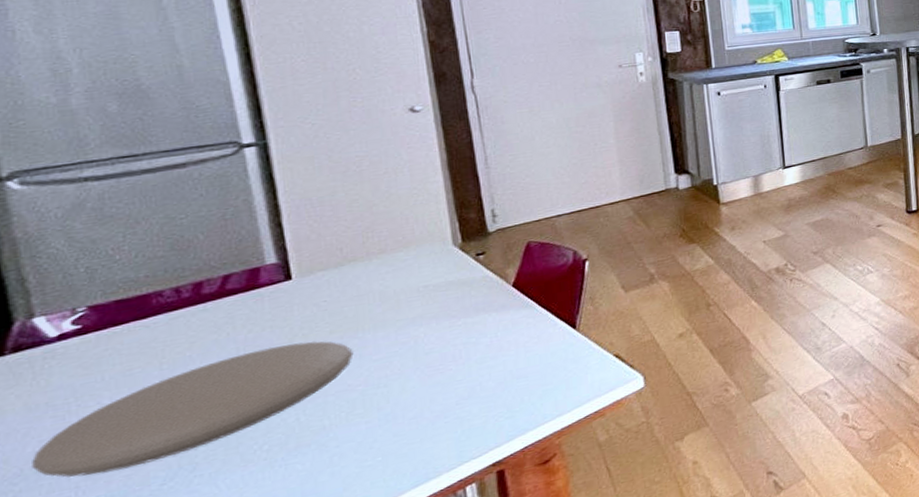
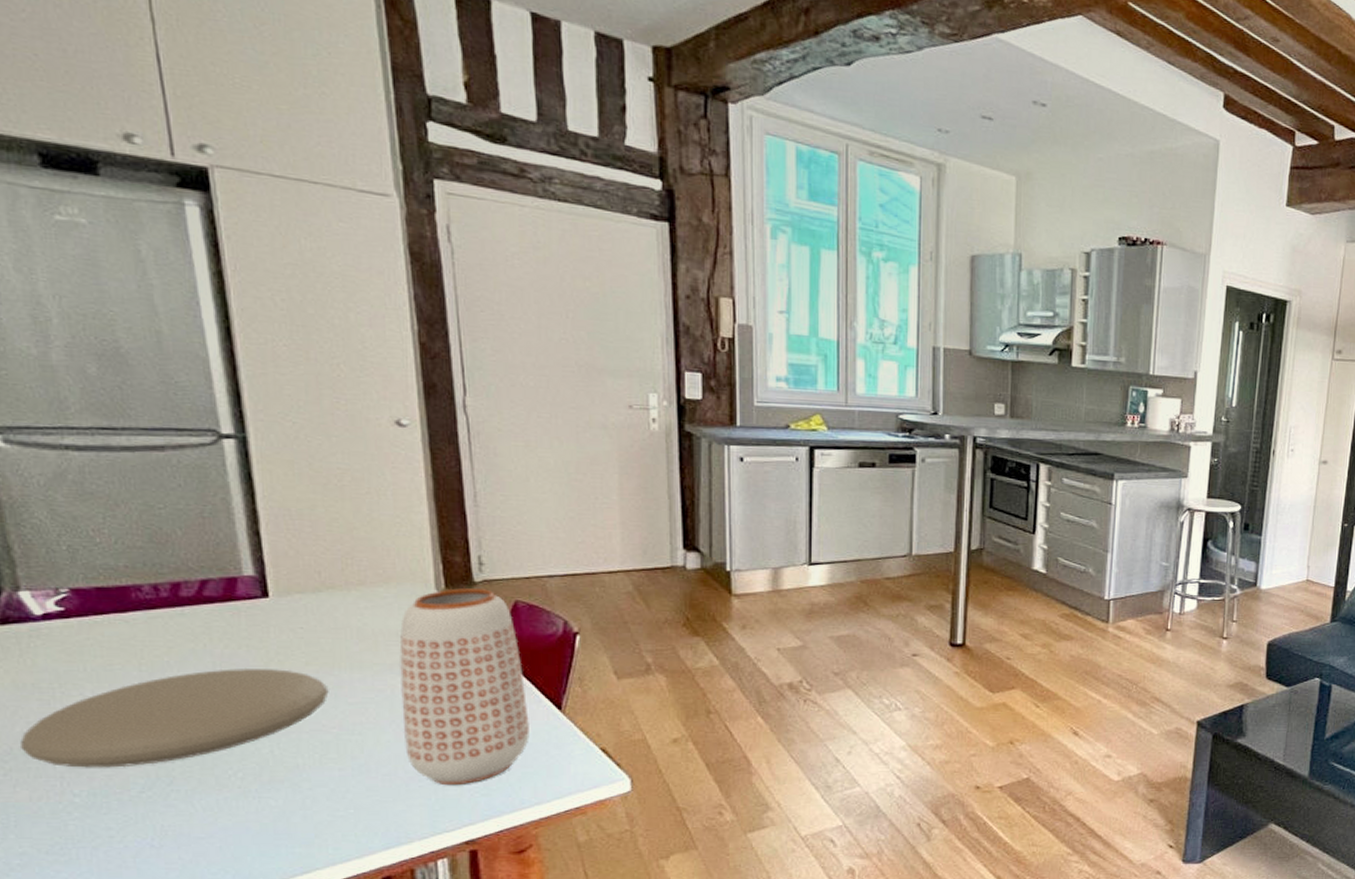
vase: none [420,236,548,417] -> present [399,588,531,786]

